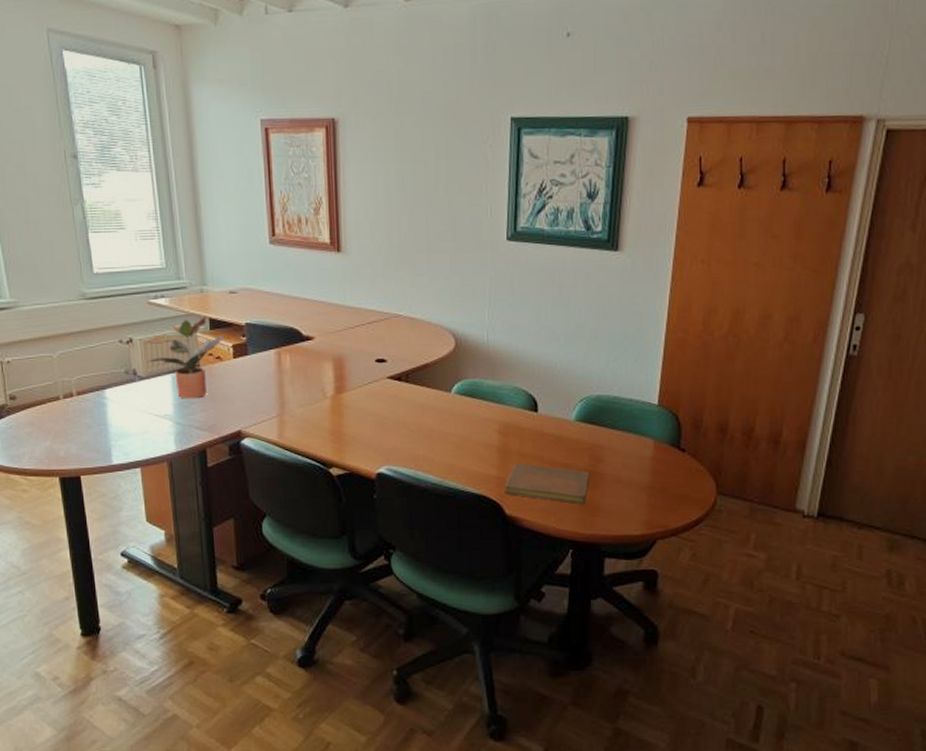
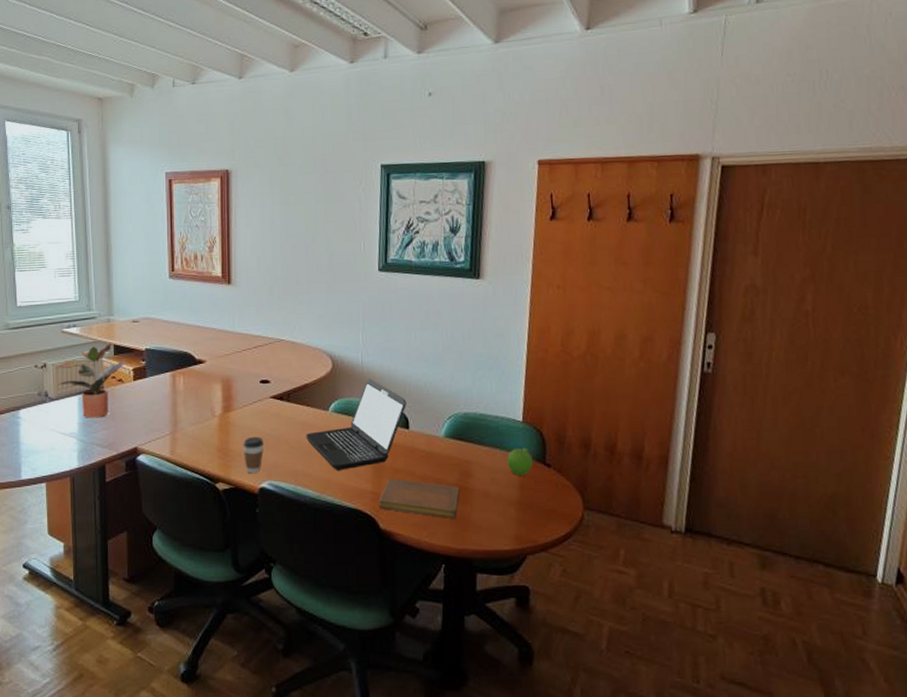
coffee cup: none [357,419,381,459] -> present [242,436,264,474]
laptop: none [427,359,535,455] -> present [306,379,407,470]
fruit: none [640,431,667,461] -> present [507,447,533,476]

